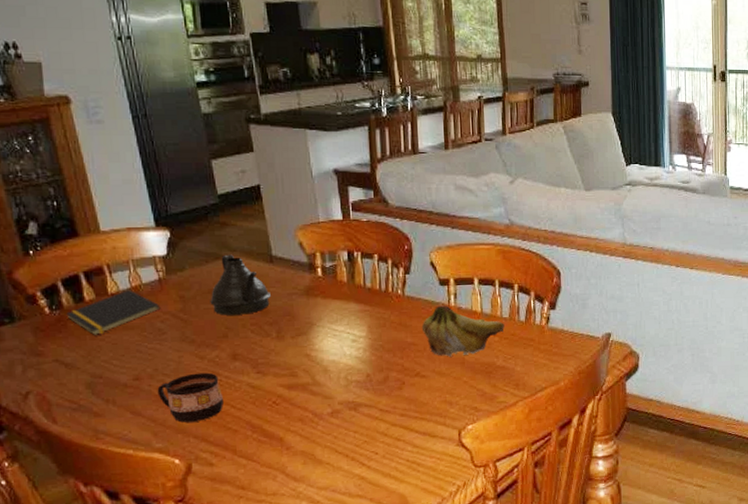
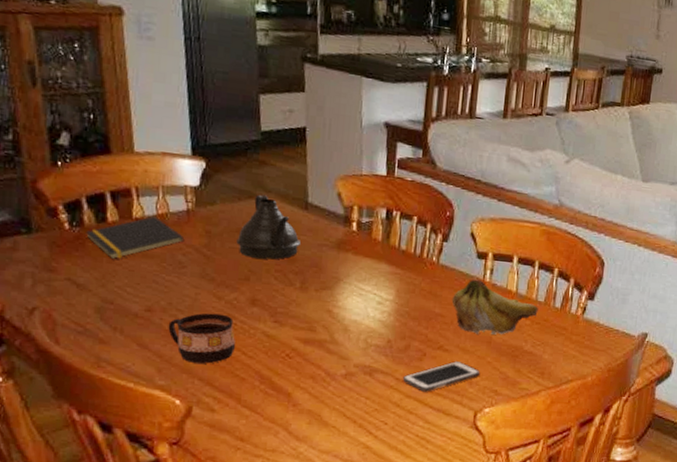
cell phone: none [386,385,459,418] -> present [402,361,481,392]

